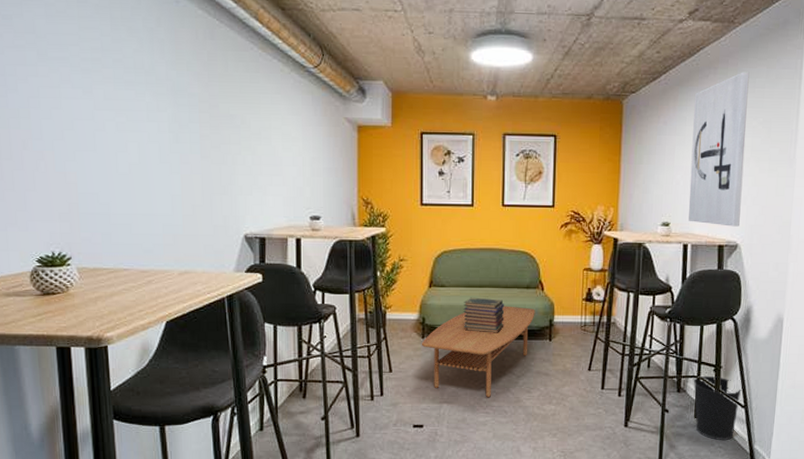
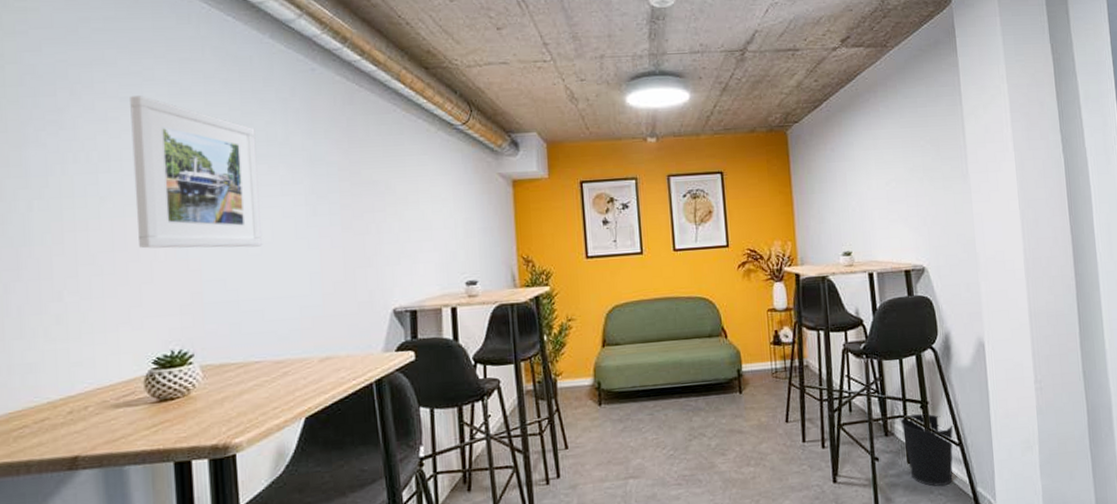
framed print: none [11,14,130,167] -> present [130,96,262,249]
coffee table: present [421,306,535,397] -> none [598,358,721,466]
book stack: present [463,297,505,333] -> none [641,352,689,393]
wall art: present [688,72,750,227] -> none [858,93,923,250]

